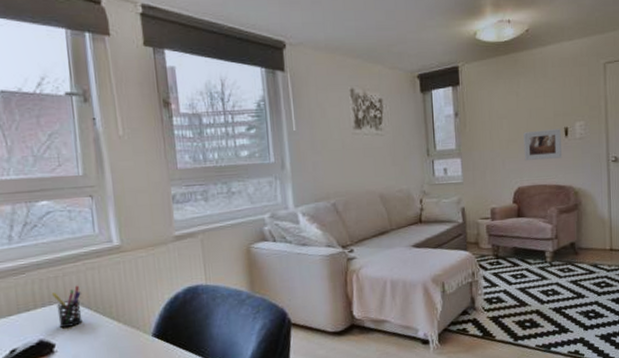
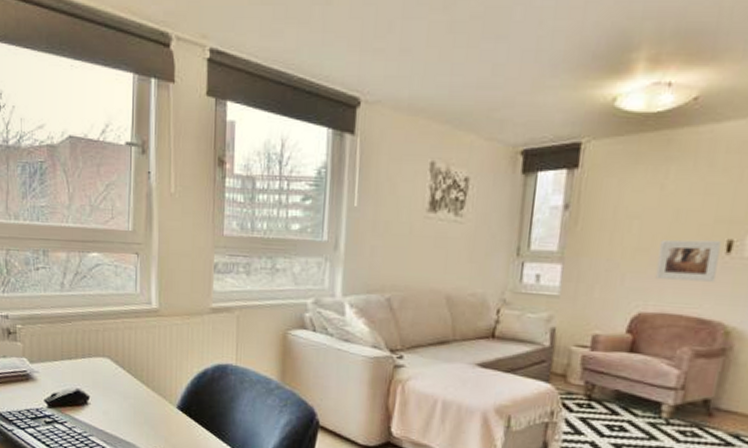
pen holder: present [52,285,83,328] -> none [92,342,117,383]

